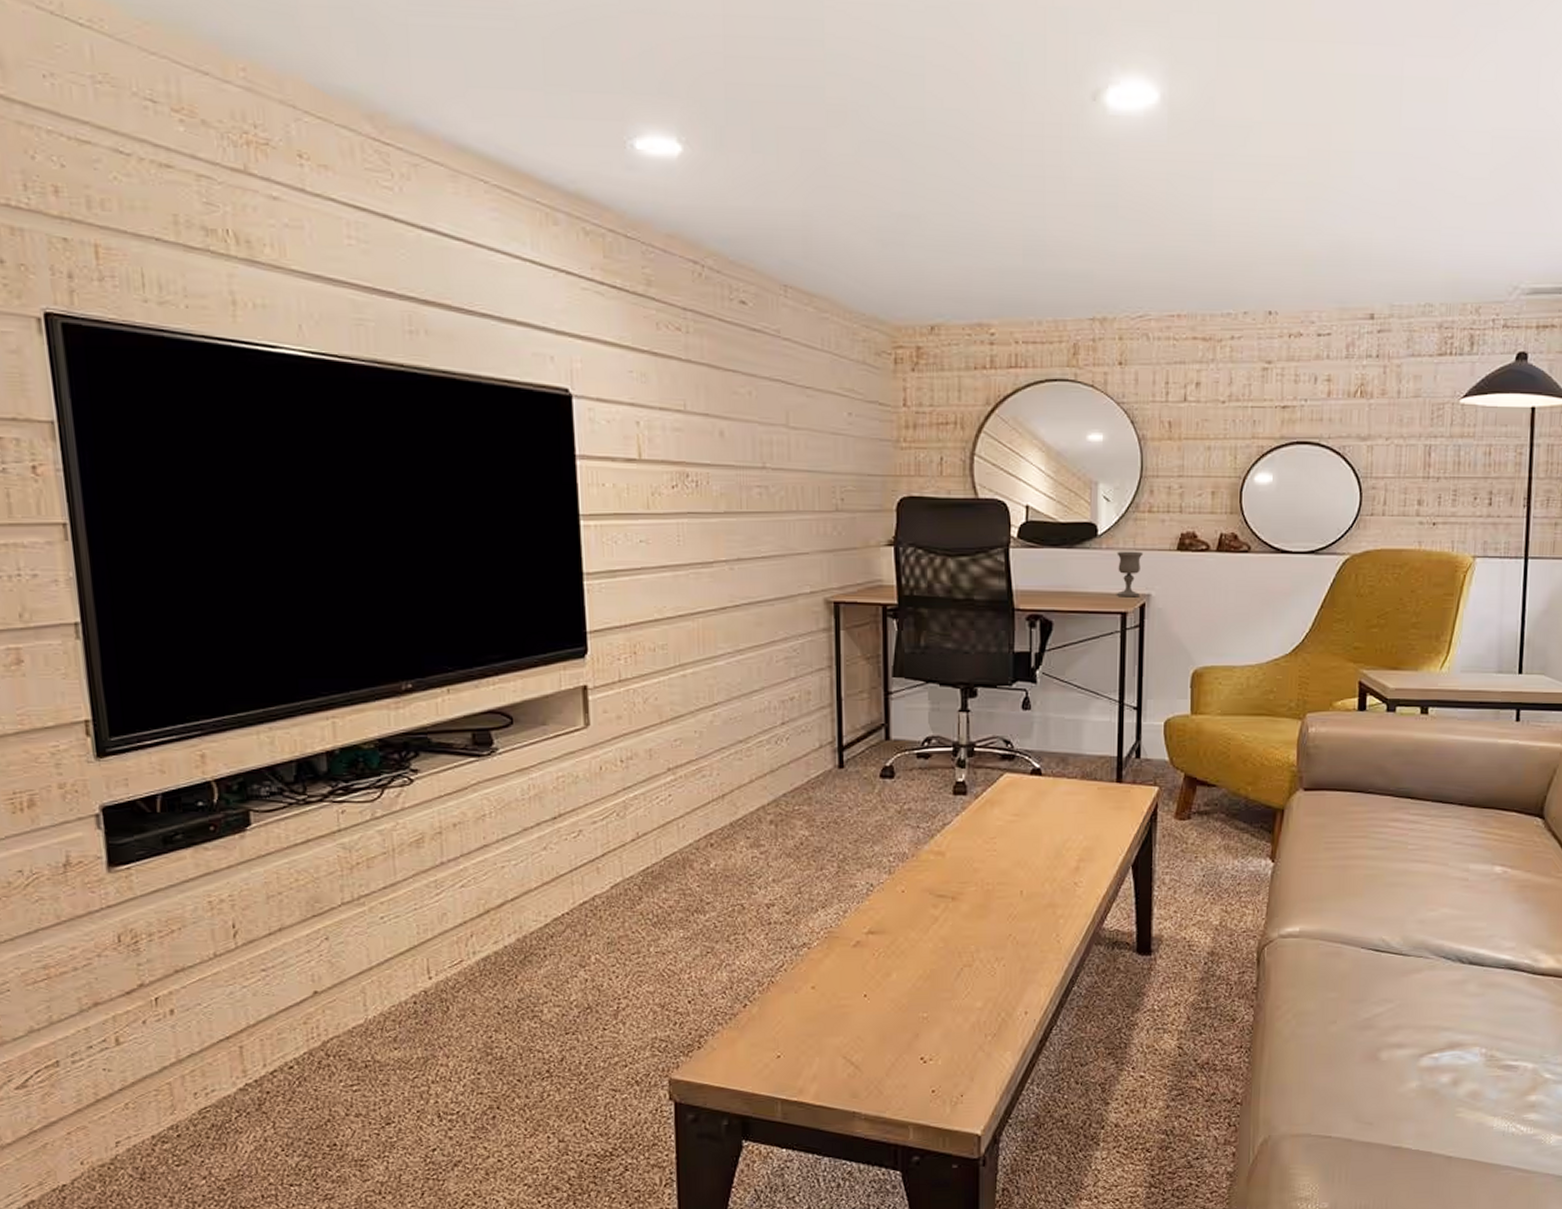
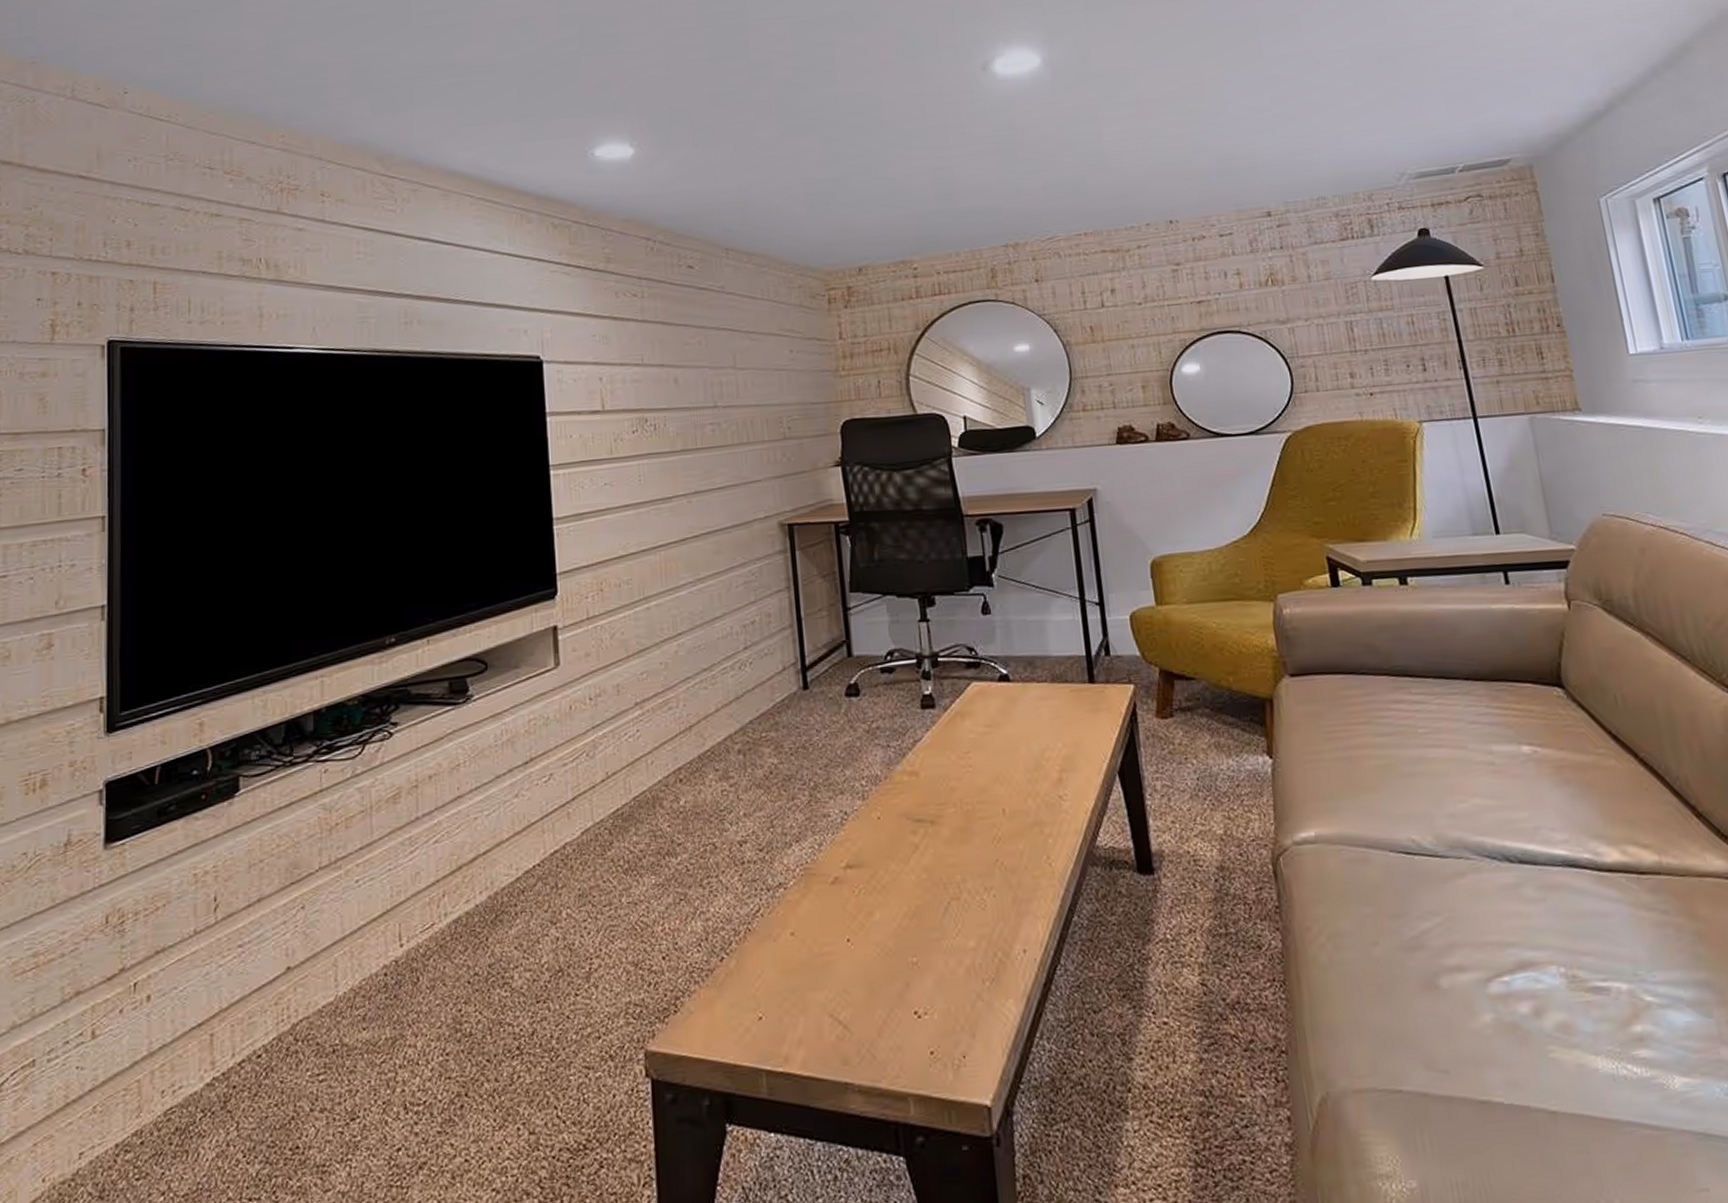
vase: present [1116,551,1144,598] -> none [1057,448,1086,495]

